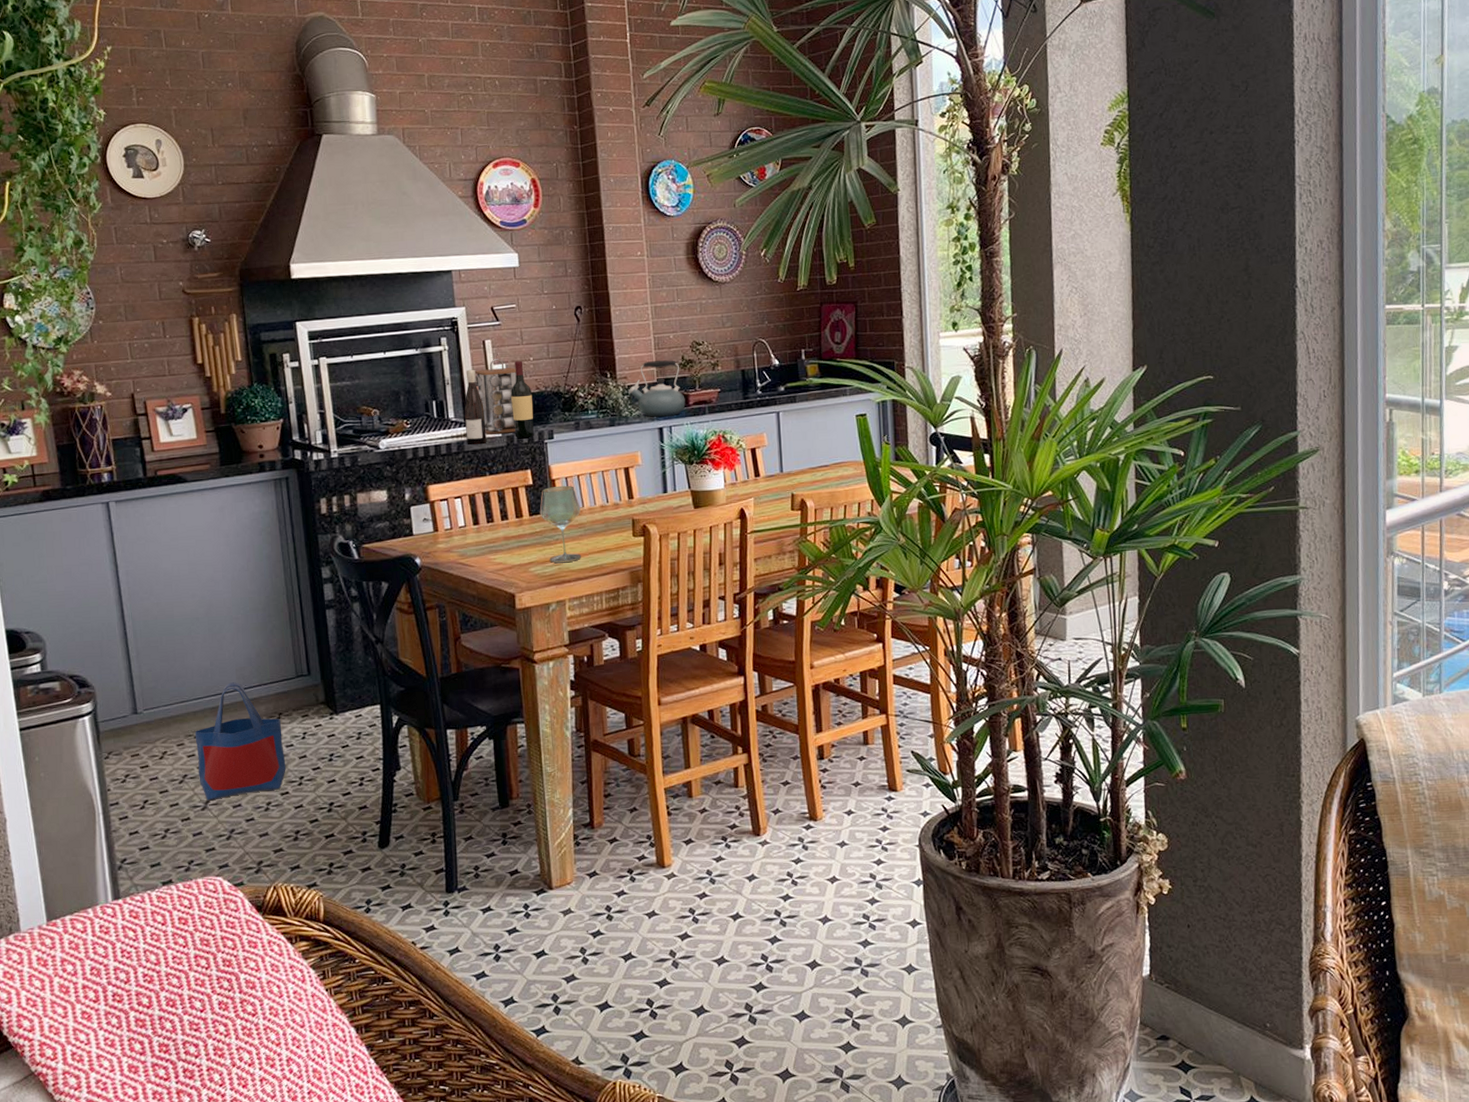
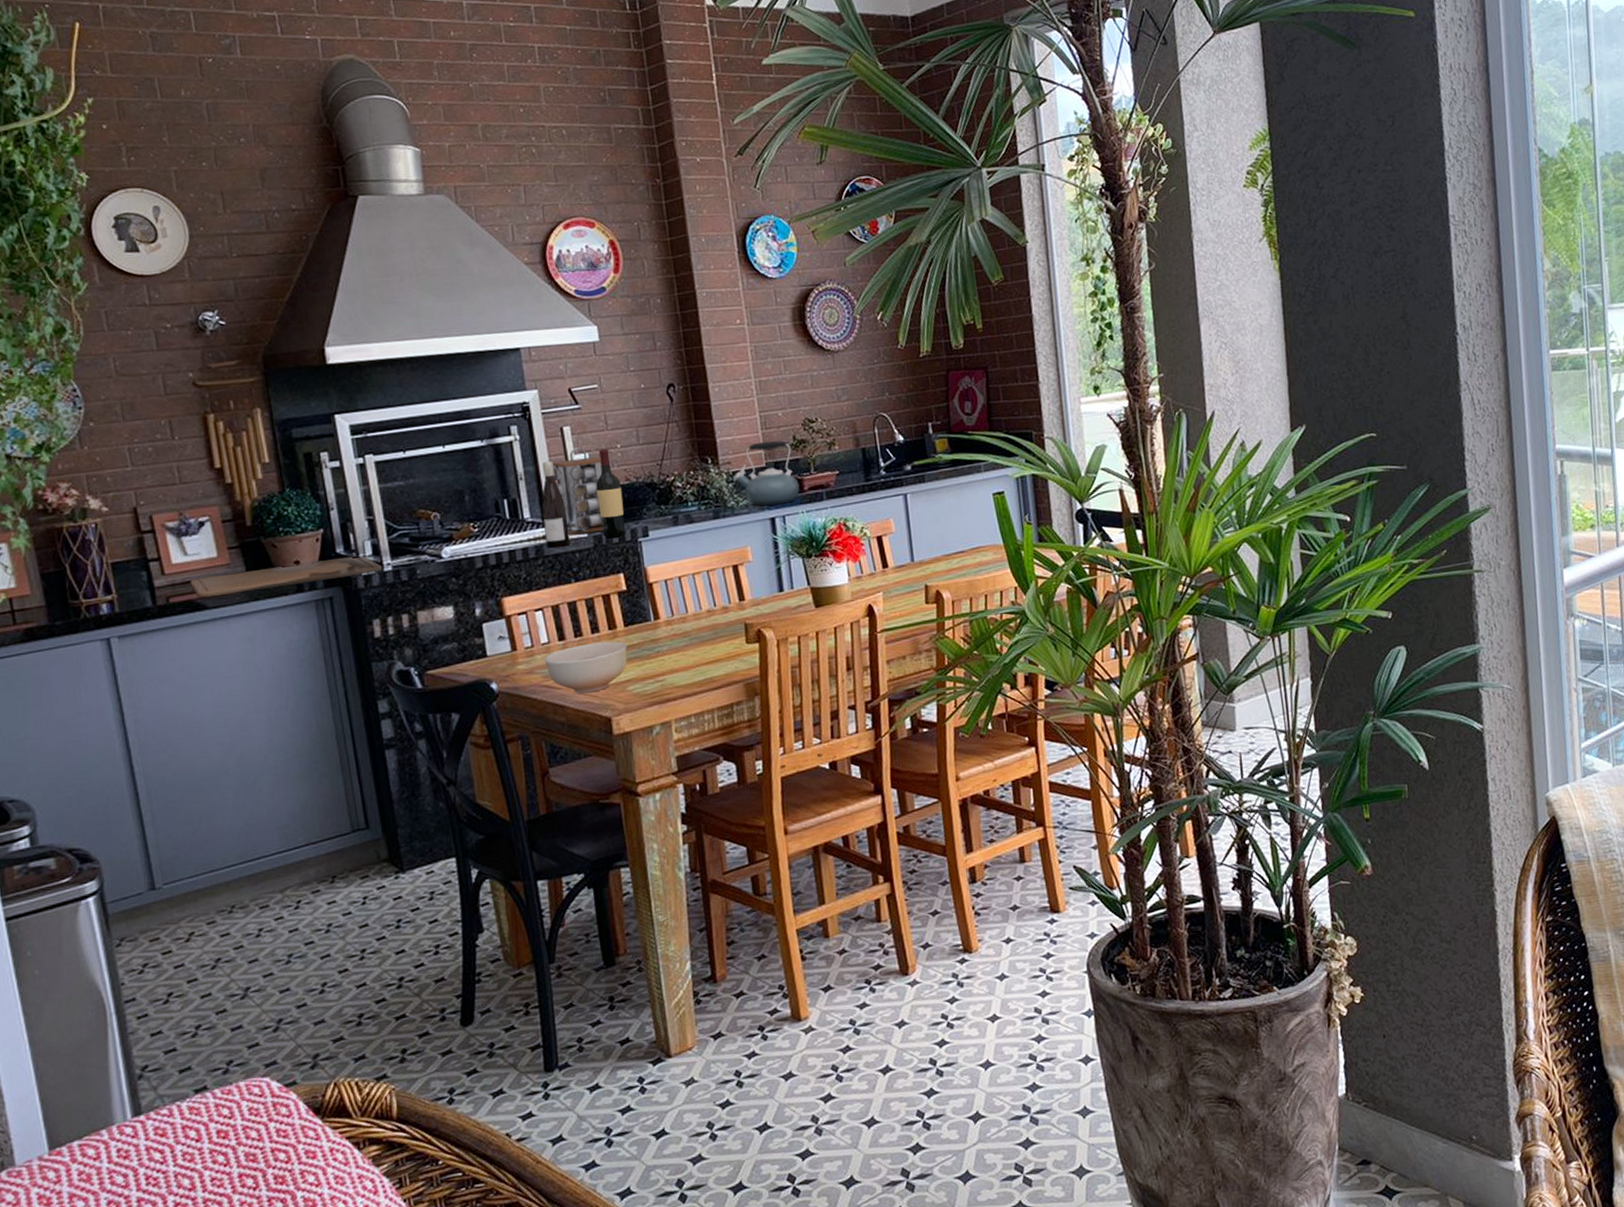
chopping board: none [174,443,330,473] -> present [190,555,382,598]
tote bag: present [195,682,286,801] -> none [228,843,344,987]
bowl: none [460,528,531,572] -> present [544,641,628,694]
wine glass: present [539,485,581,564] -> none [636,589,687,680]

